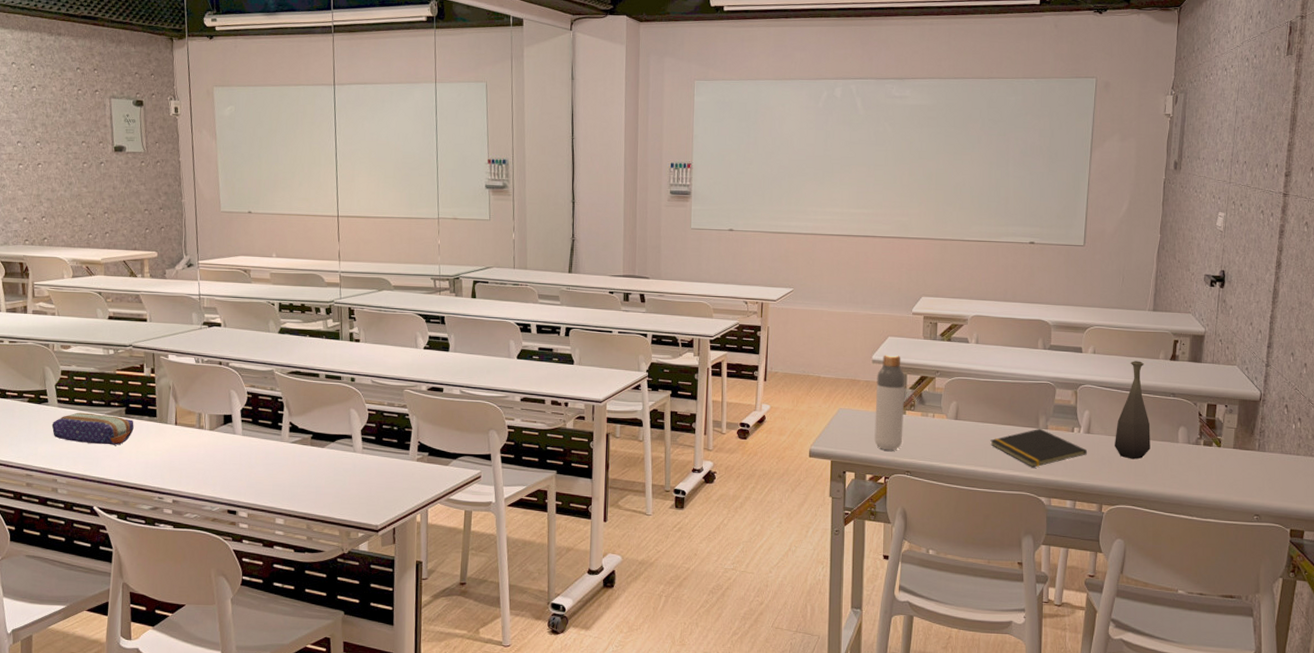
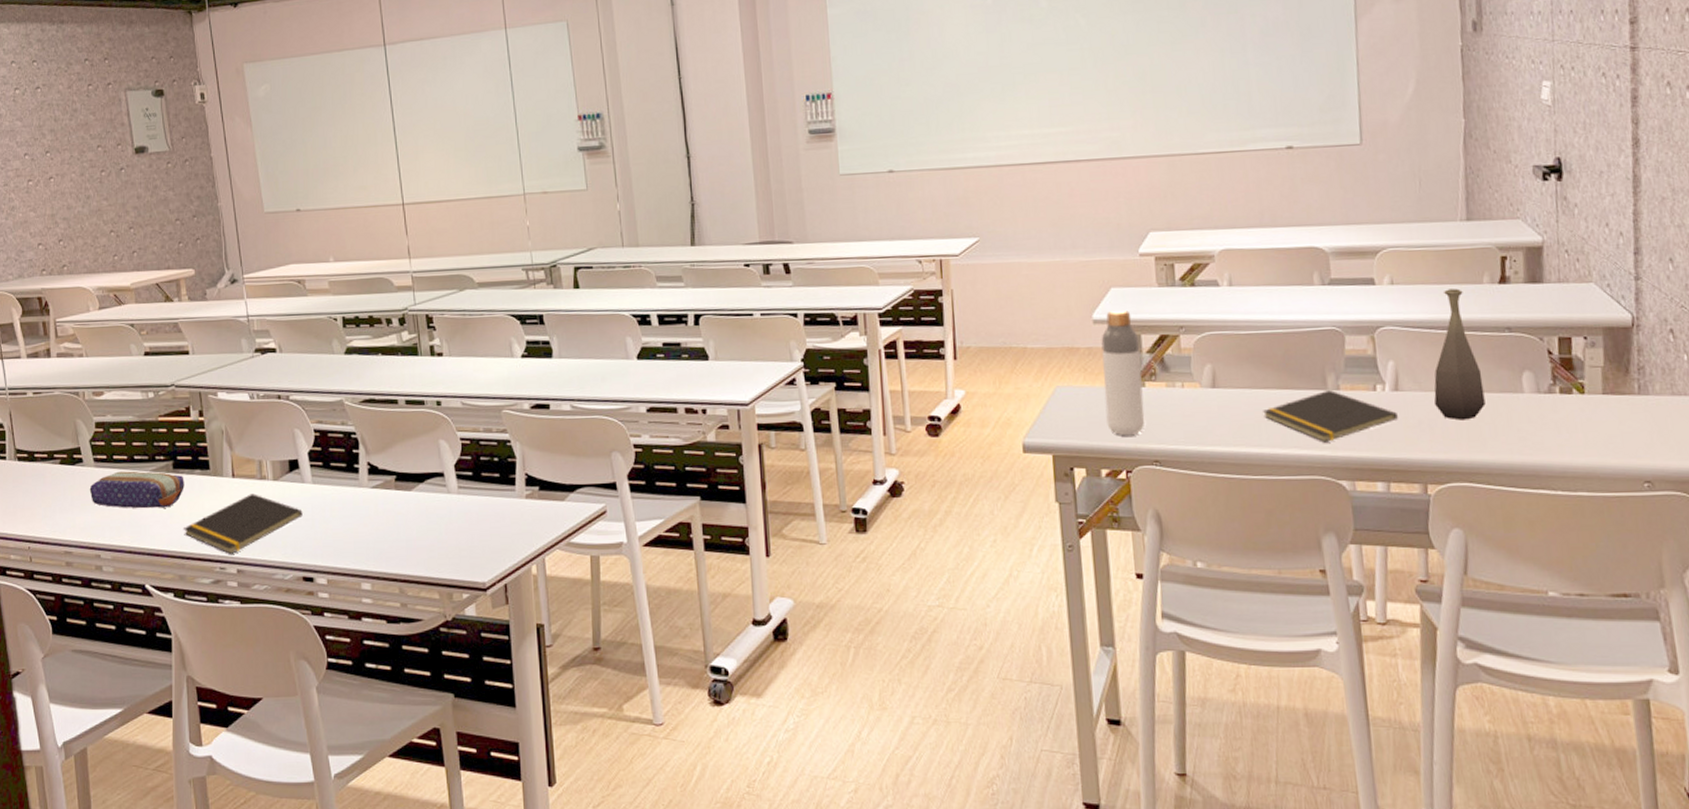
notepad: none [129,439,232,487] -> present [183,494,303,554]

